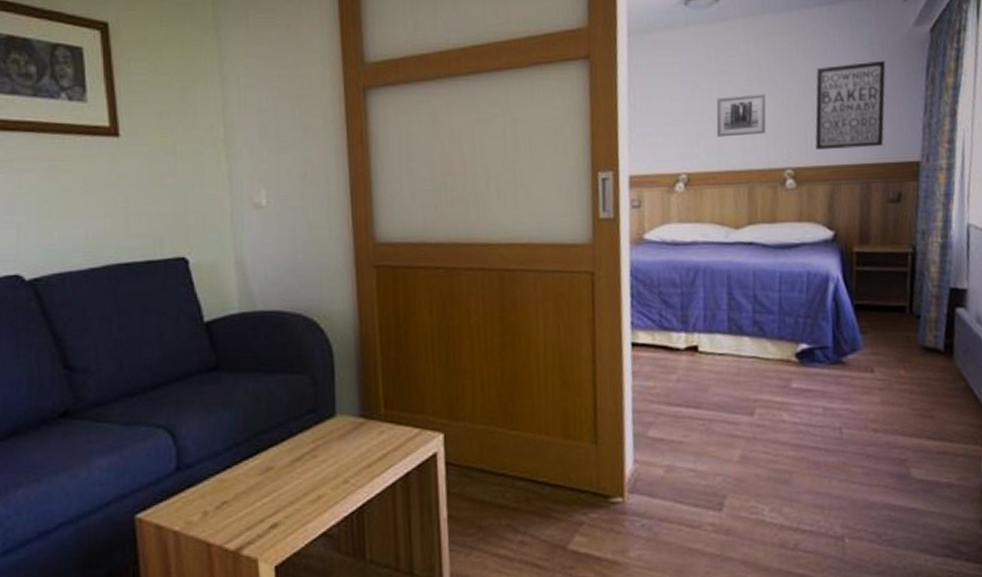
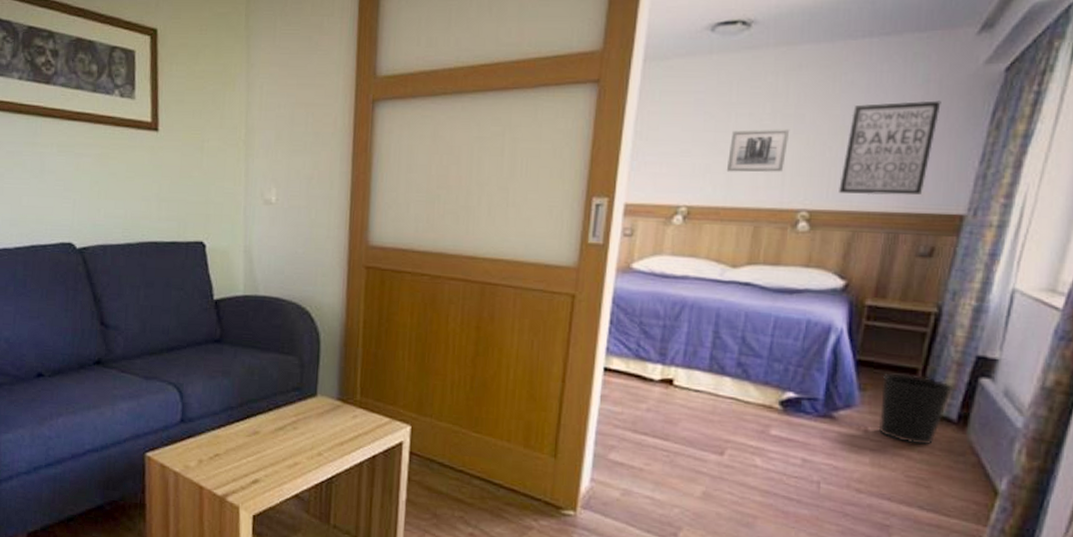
wastebasket: none [879,312,937,378] -> present [878,373,954,445]

